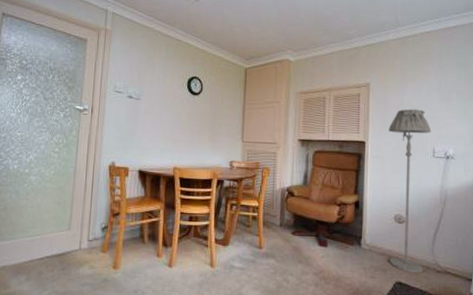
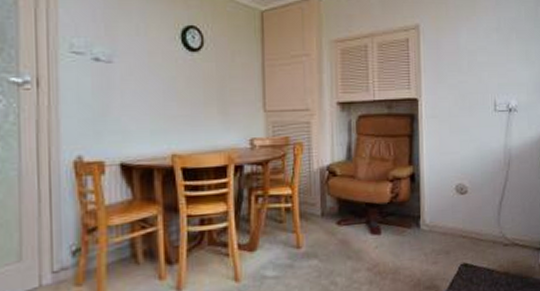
floor lamp: present [388,108,431,273] -> none [444,54,492,251]

